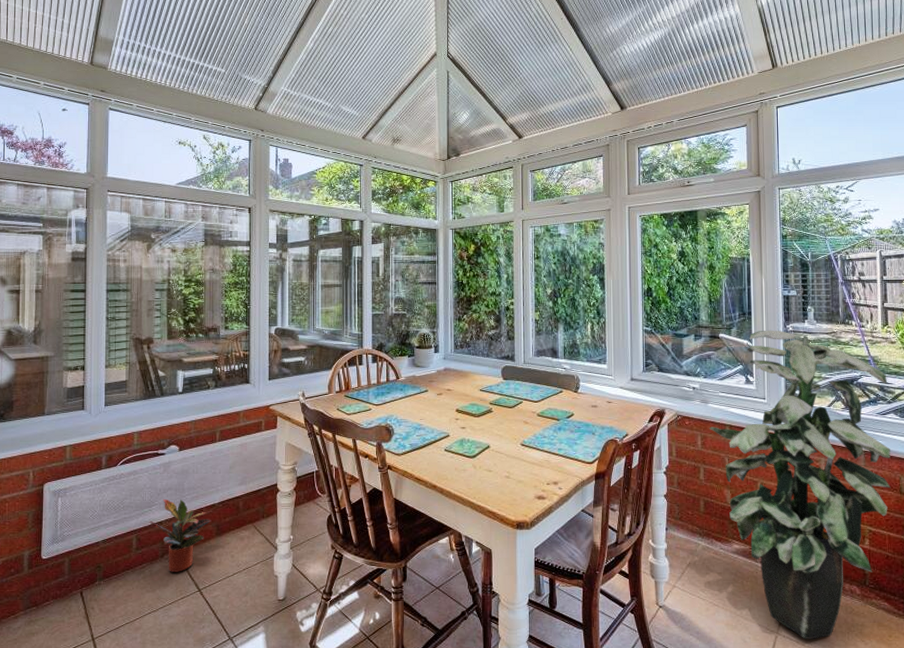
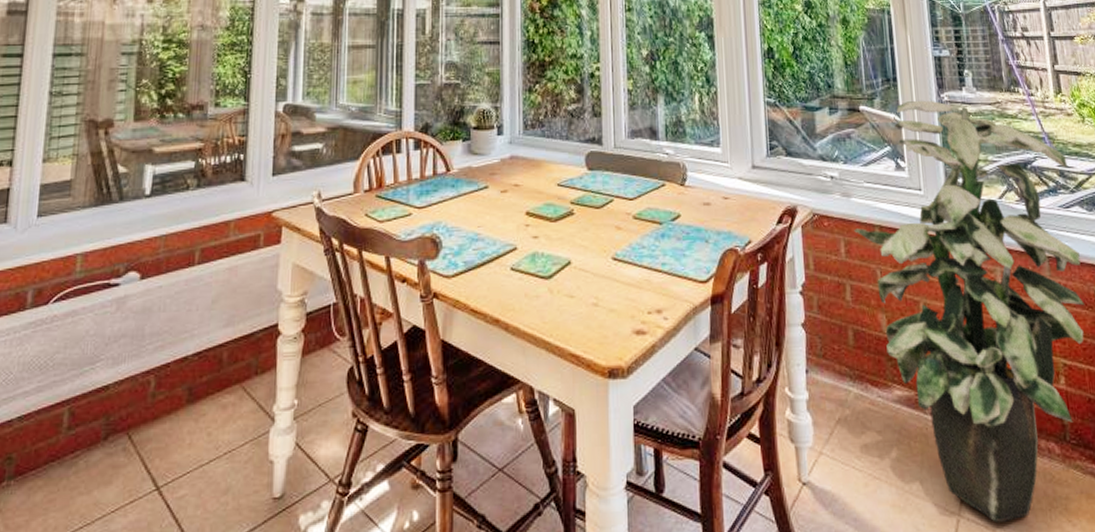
potted plant: present [148,498,213,572] -> none [88,350,184,462]

